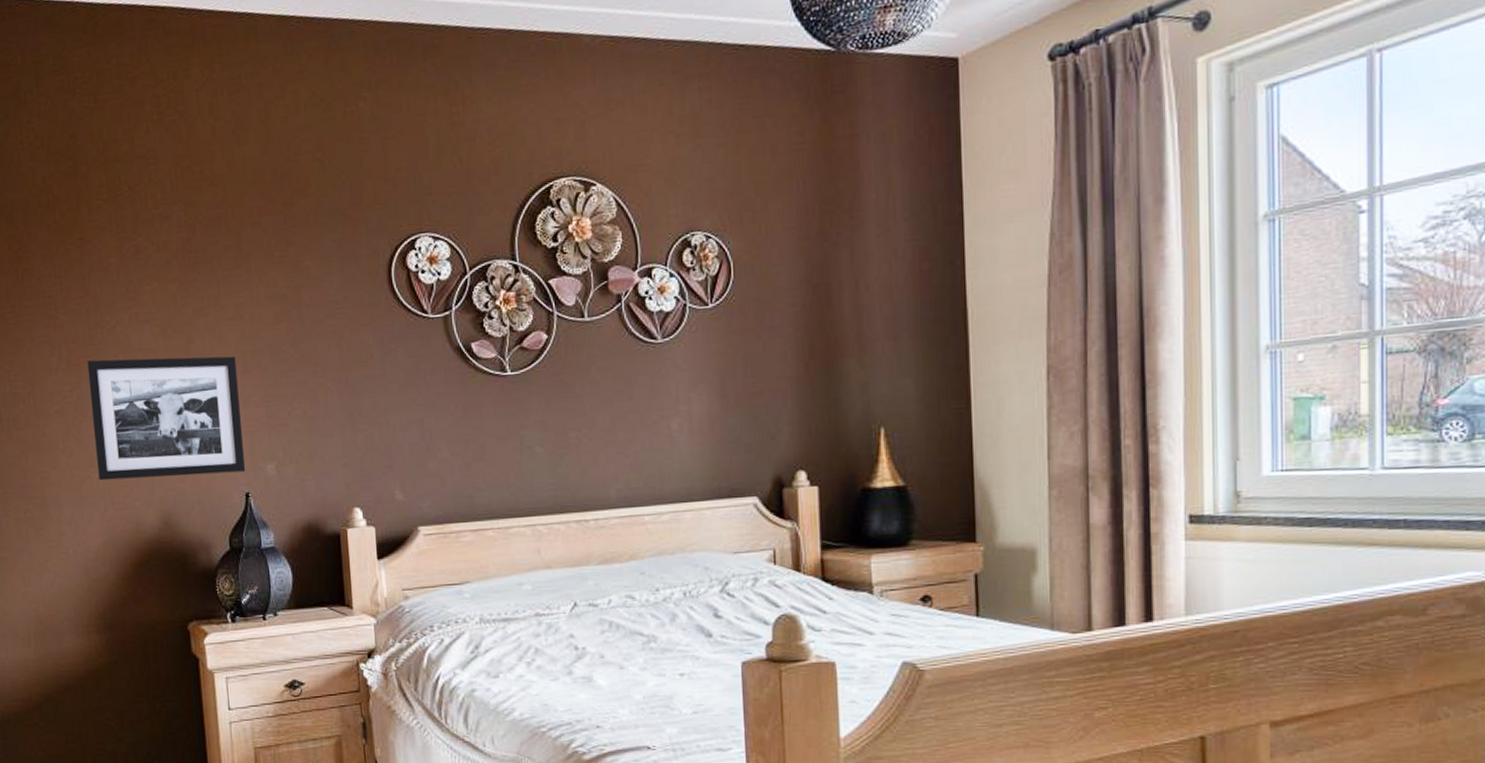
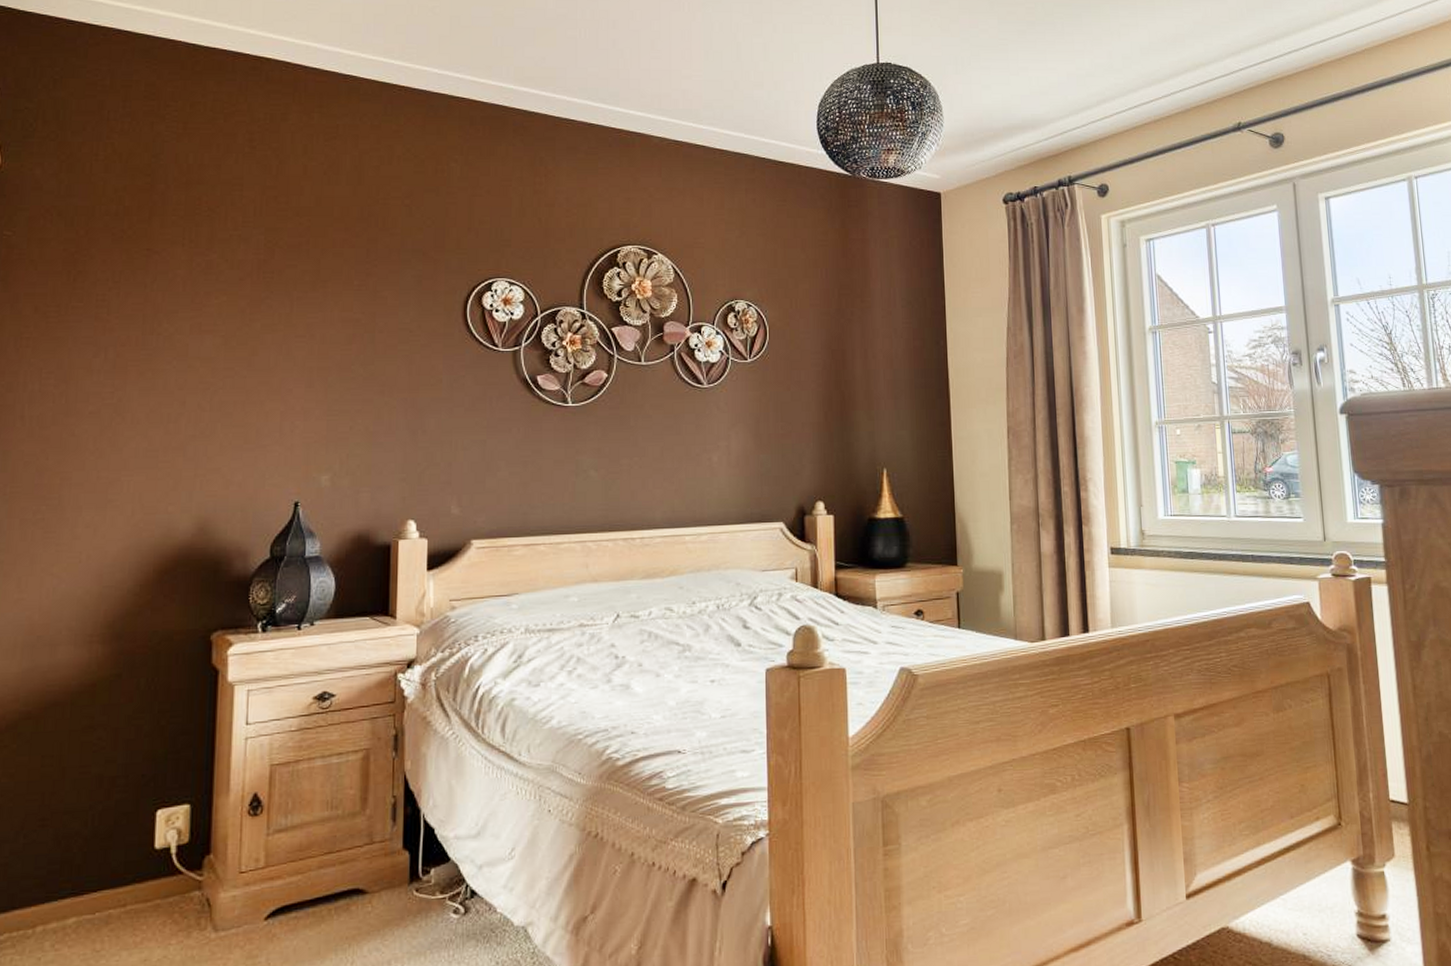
picture frame: present [87,356,246,481] -> none [130,364,301,484]

